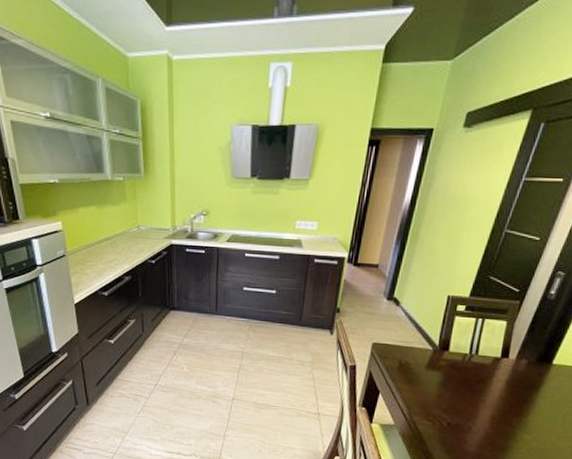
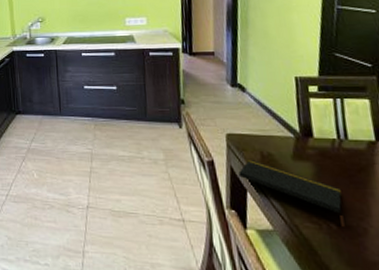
notepad: none [375,367,459,416] -> present [238,160,343,216]

